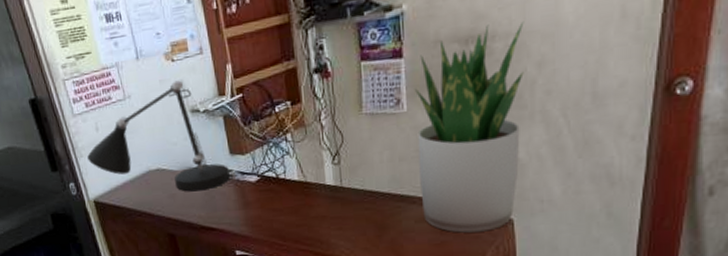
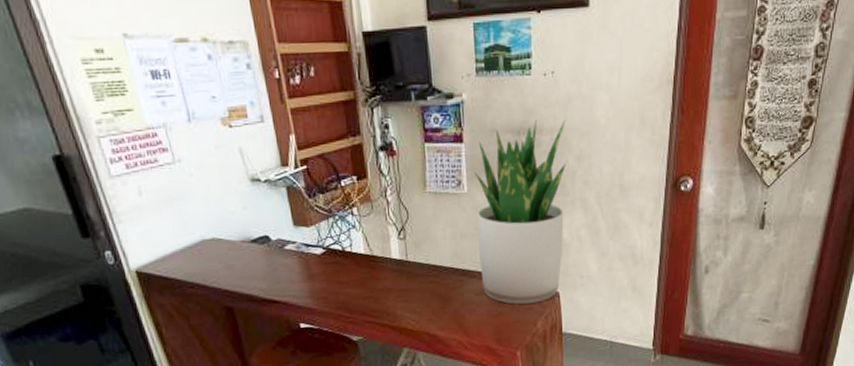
desk lamp: present [87,80,234,192] -> none [128,147,298,263]

